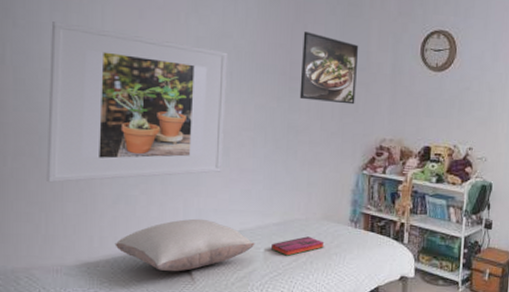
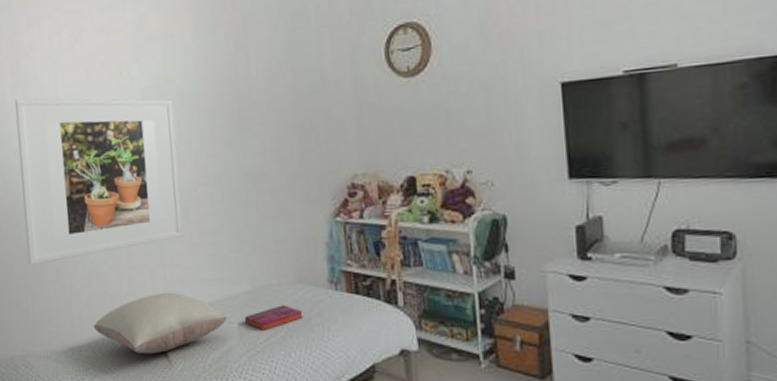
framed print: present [299,32,359,105] -> none [246,58,315,140]

